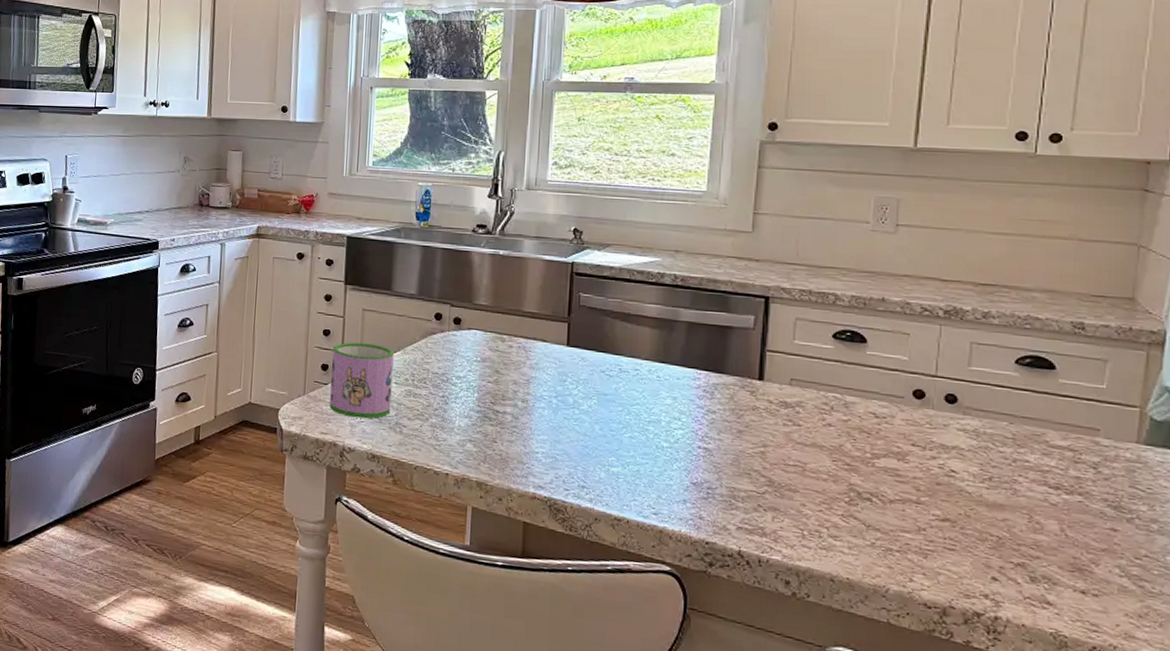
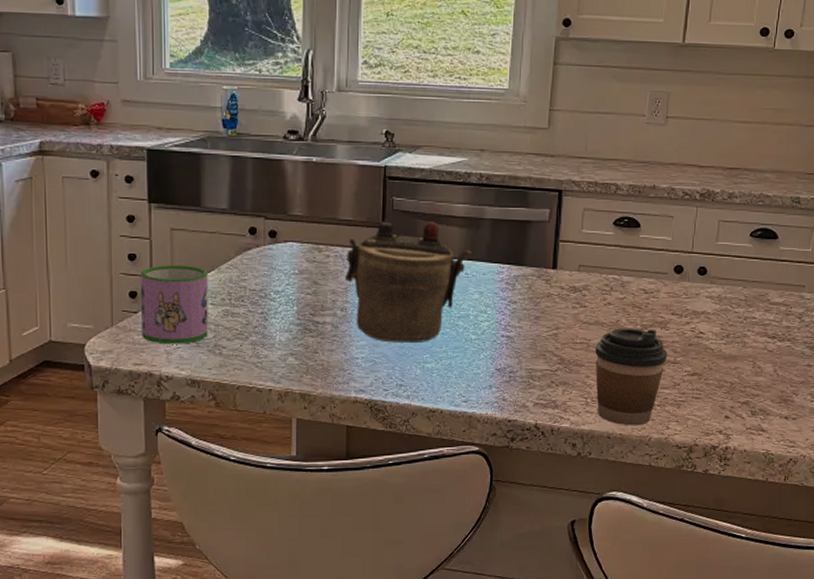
teapot: none [526,316,666,444] -> present [344,221,473,343]
coffee cup: none [812,453,908,572] -> present [595,328,667,426]

